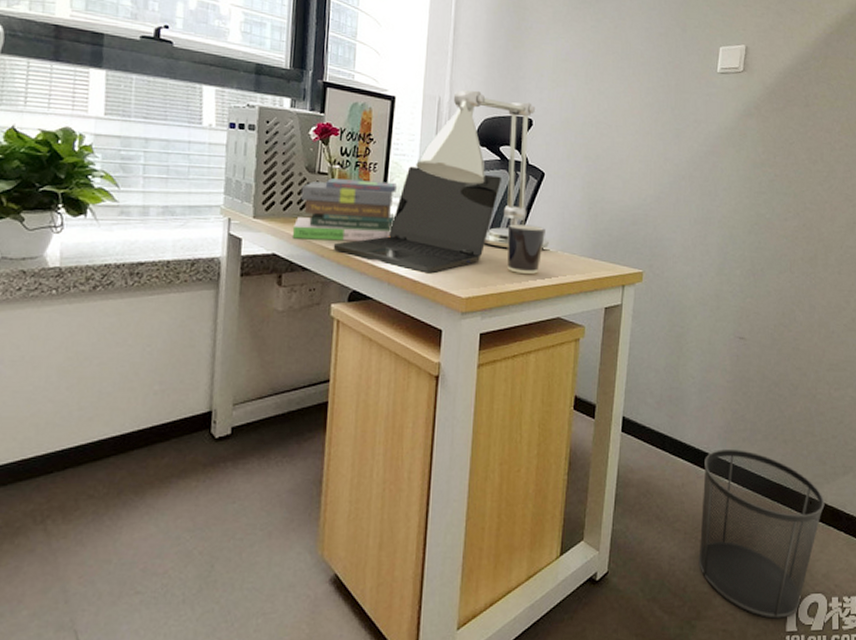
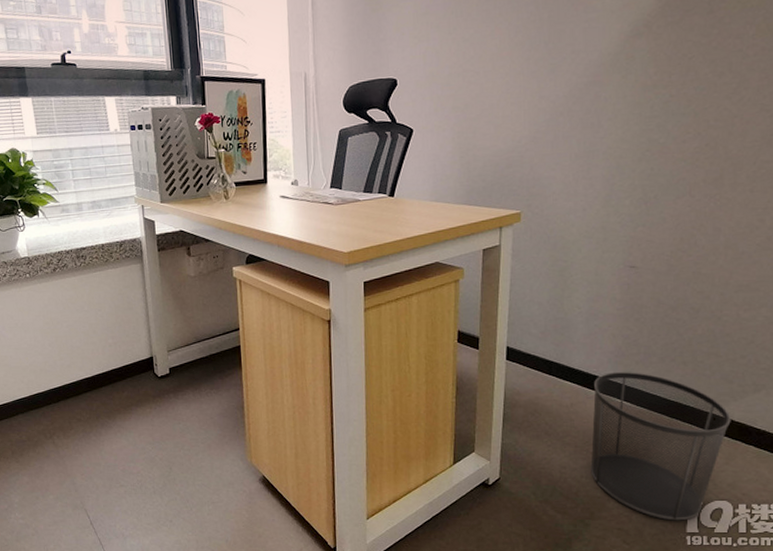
books: present [292,178,396,242] -> none [193,157,277,216]
laptop: present [333,166,501,274] -> none [228,138,371,234]
desk lamp: present [416,90,549,249] -> none [290,60,422,204]
mug: present [506,224,545,275] -> none [381,180,418,227]

